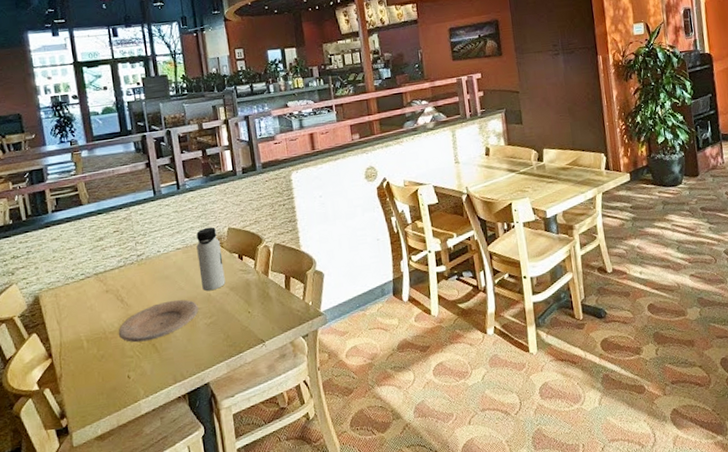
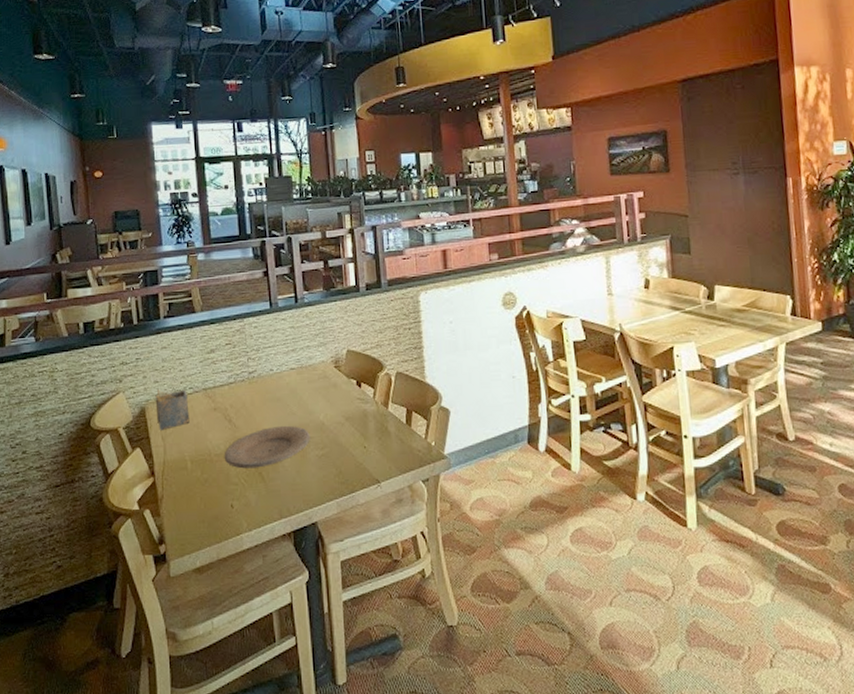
napkin holder: none [48,276,83,315] -> present [155,389,190,430]
water bottle: present [196,227,226,291] -> none [312,347,341,419]

